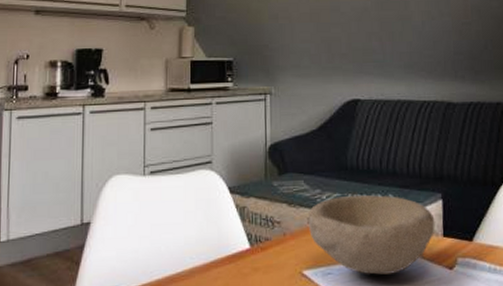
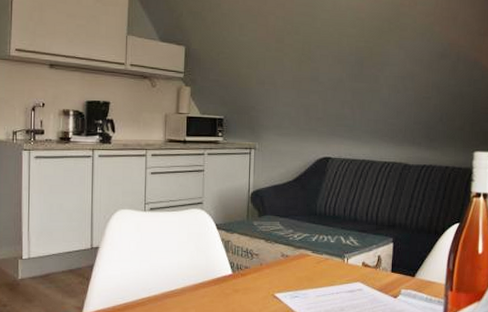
bowl: present [307,195,435,275] -> none [281,235,386,299]

